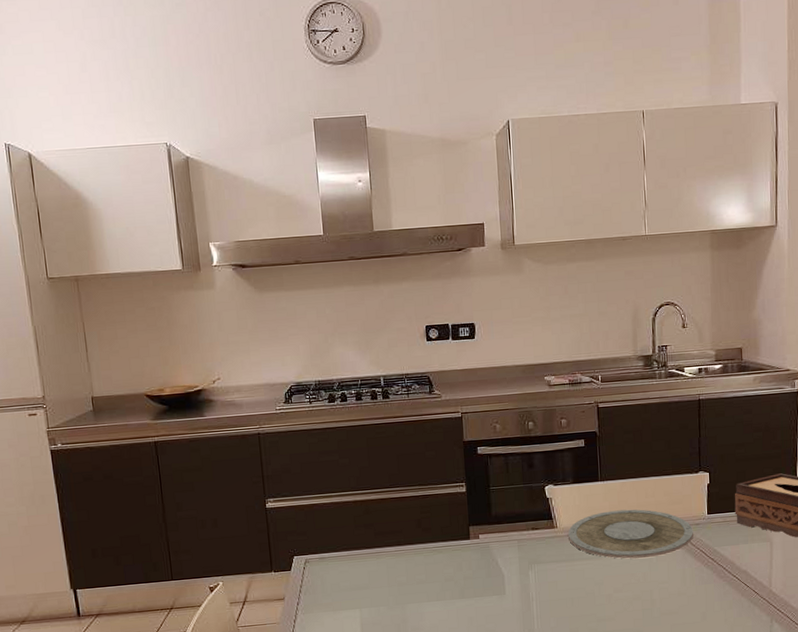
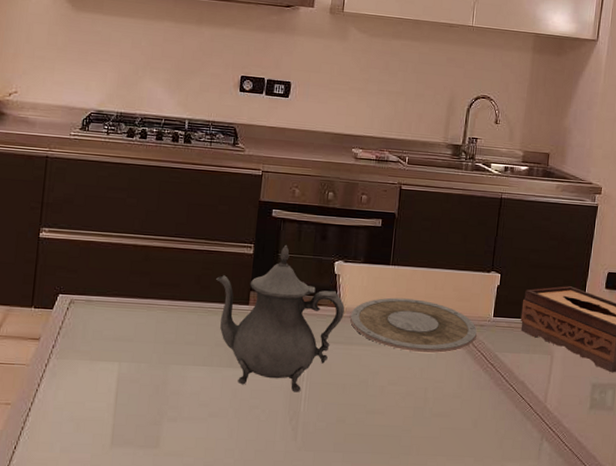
teapot: none [435,478,562,613] -> present [216,244,345,393]

